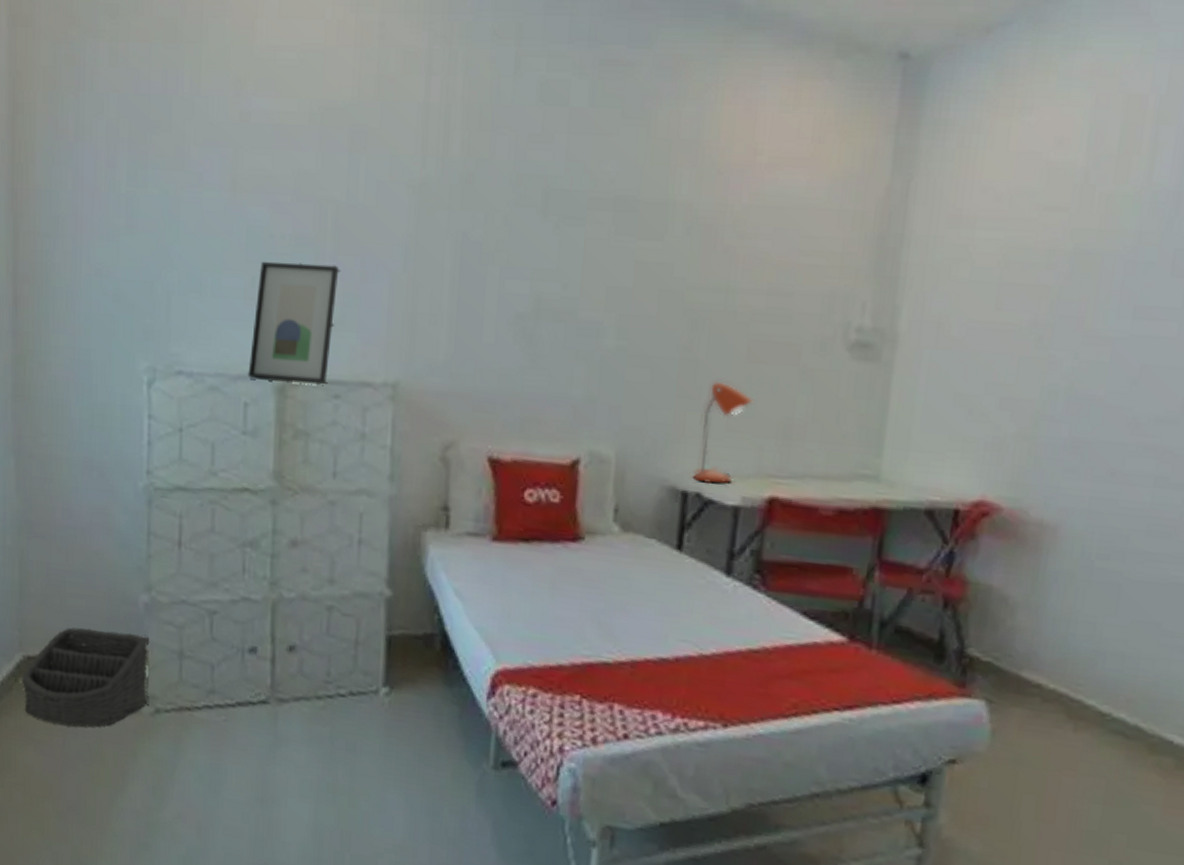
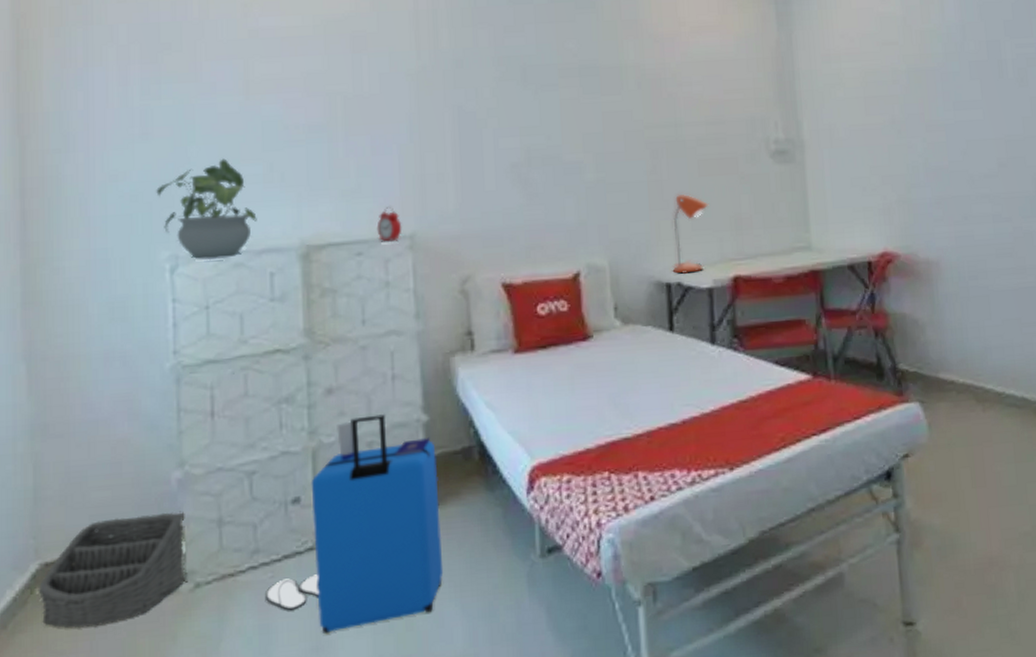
potted plant: none [138,265,235,379] -> present [156,158,257,261]
slippers: none [217,725,269,759] -> present [264,574,320,611]
picture frame: present [247,262,341,384] -> none [272,144,353,251]
suitcase: none [265,577,396,795] -> present [311,414,444,633]
alarm clock: none [357,345,386,390] -> present [376,206,402,243]

